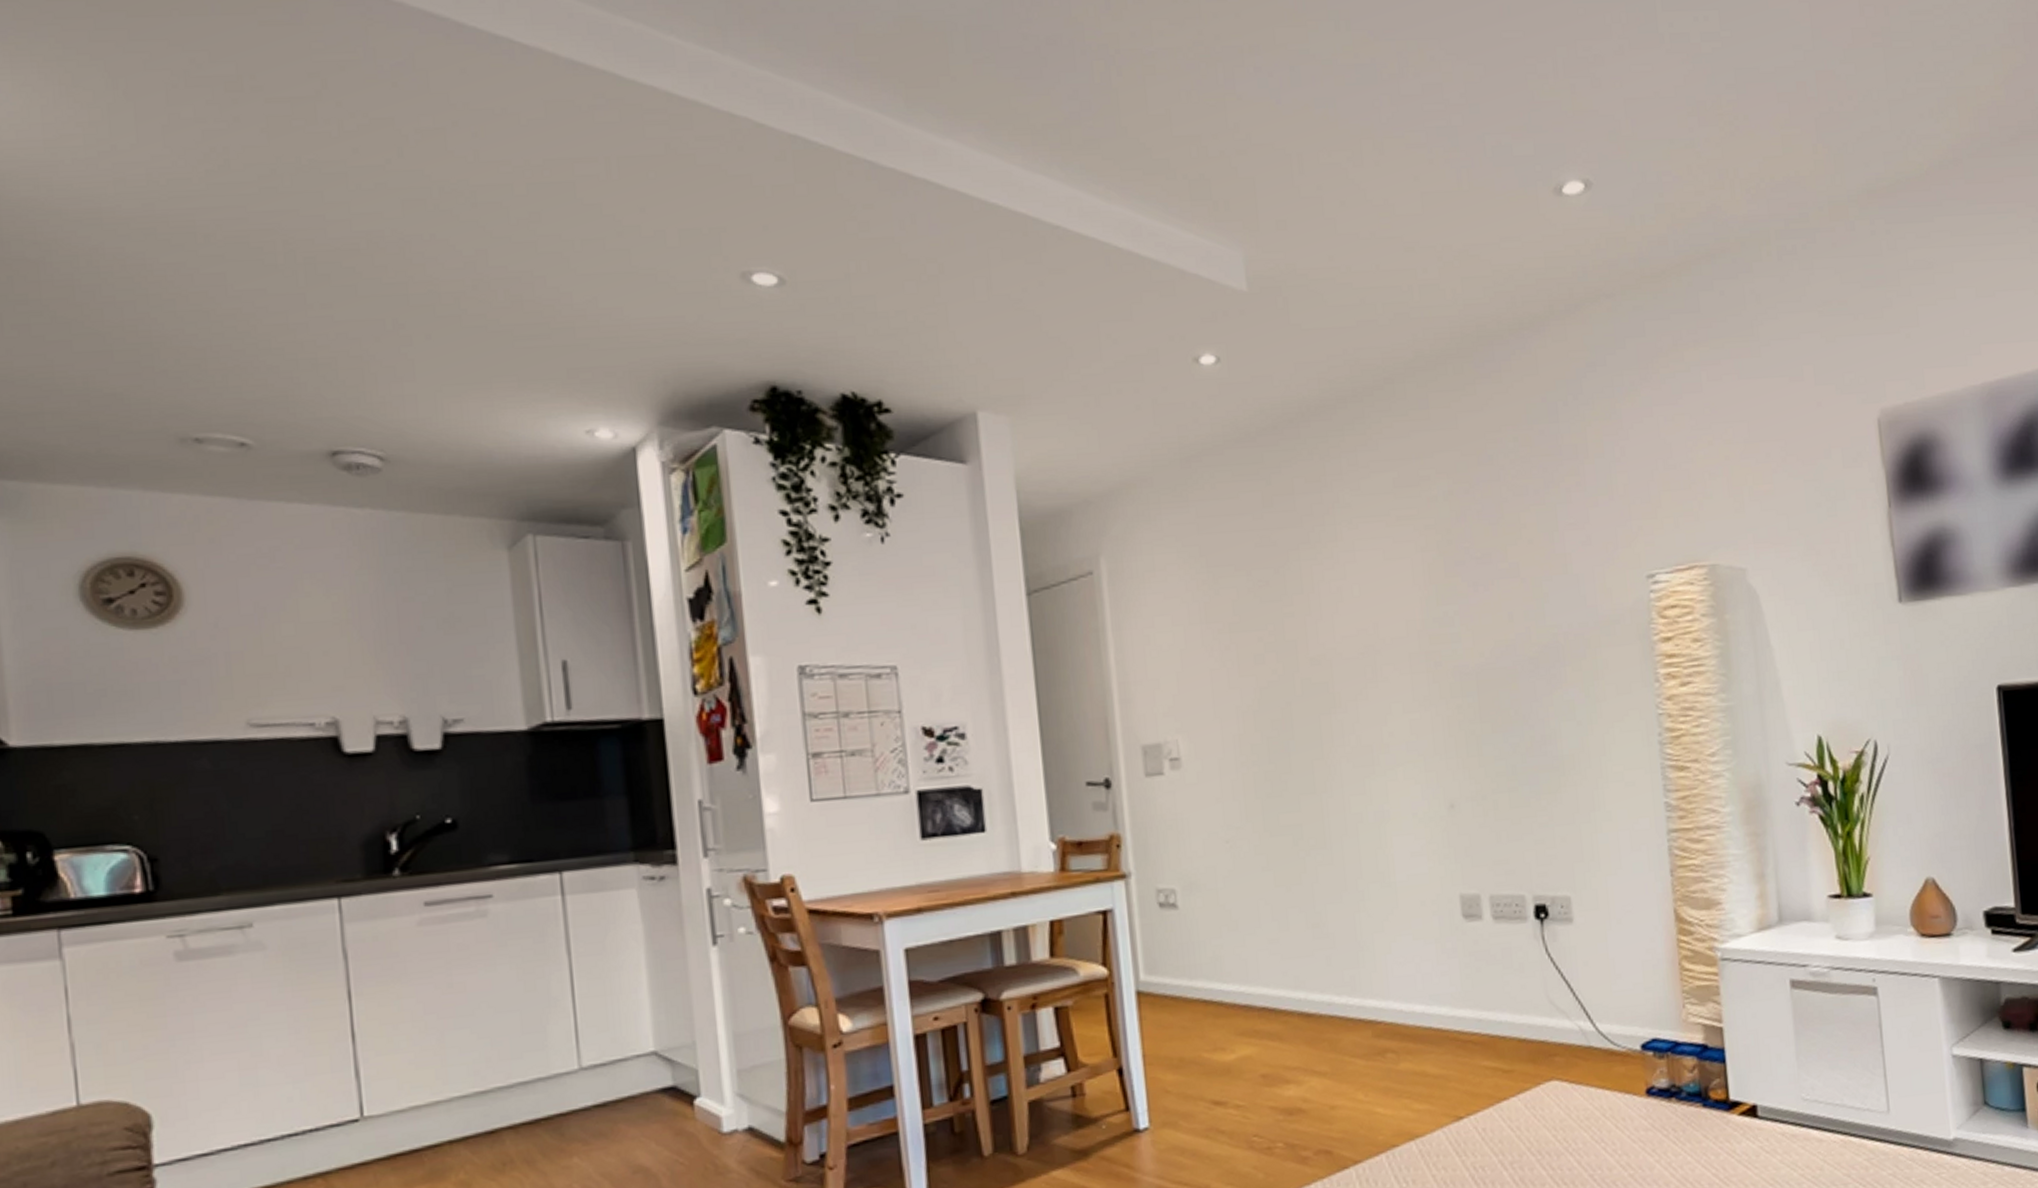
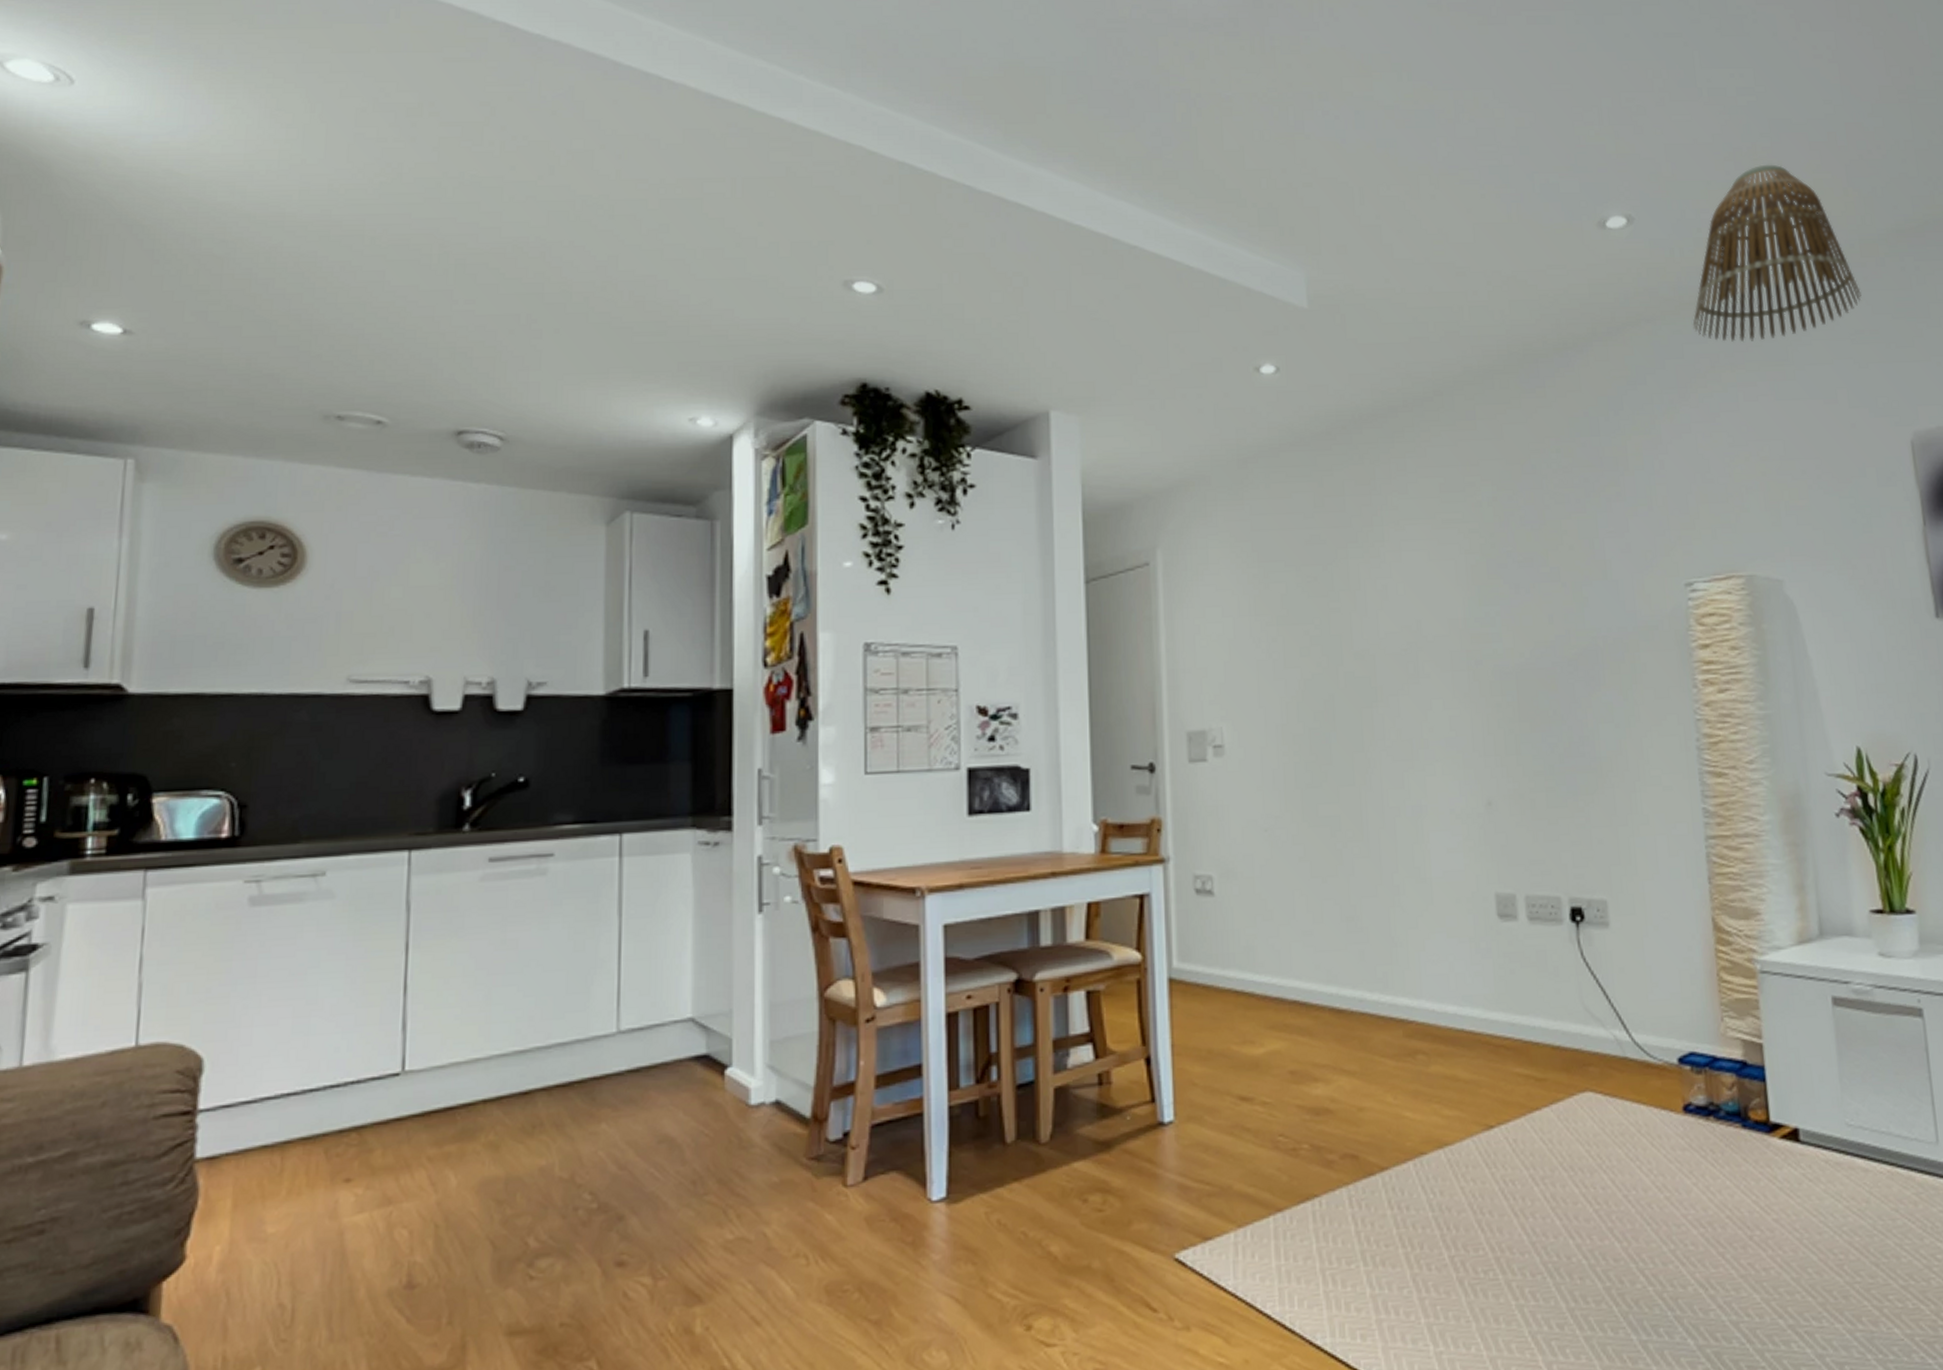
lamp shade: none [1654,119,1830,317] -> present [1692,164,1862,342]

